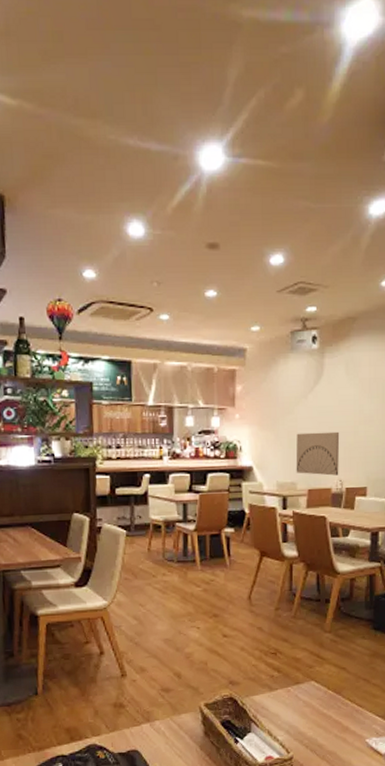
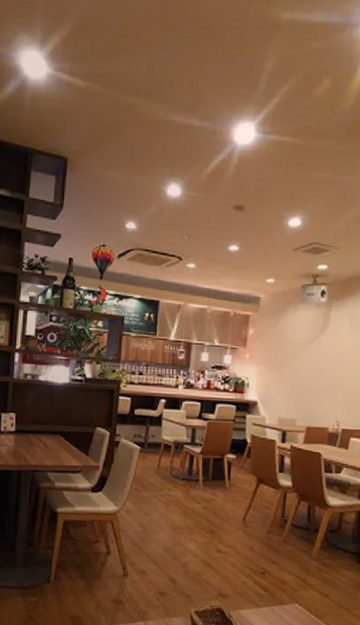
wall art: present [296,431,340,476] -> none [296,375,340,417]

